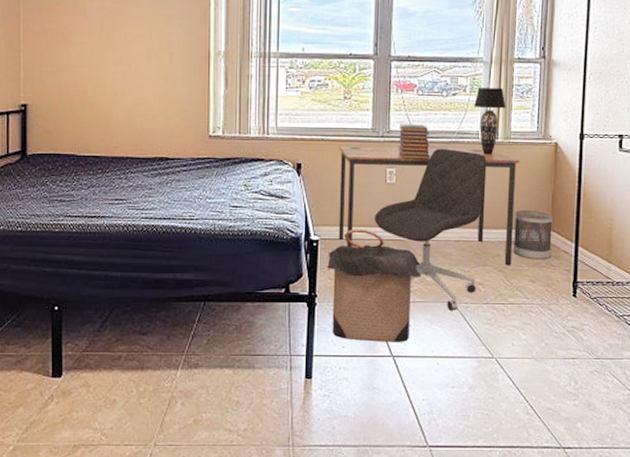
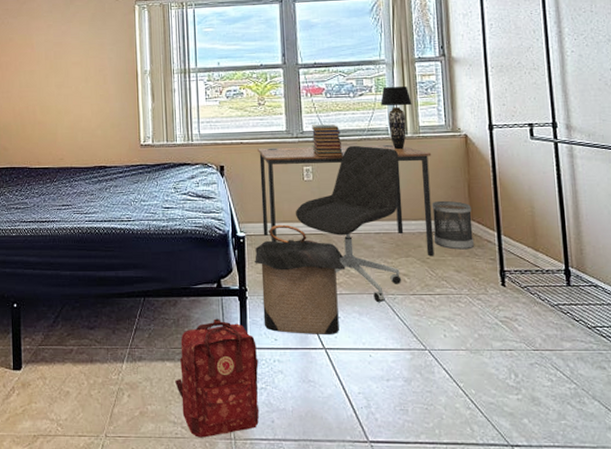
backpack: none [233,325,323,445] -> present [175,318,260,438]

